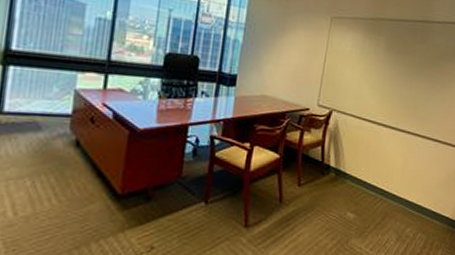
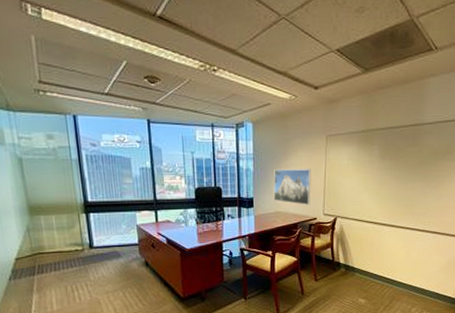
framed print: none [261,45,310,92] -> present [273,169,311,205]

